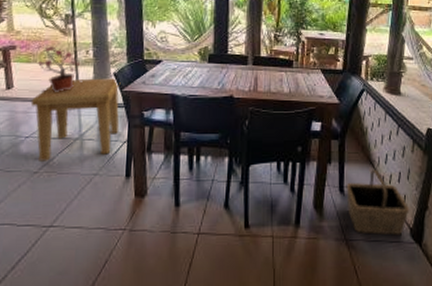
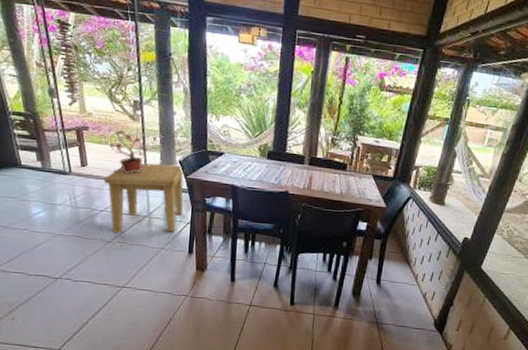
basket: present [346,170,410,236] -> none [381,268,437,324]

